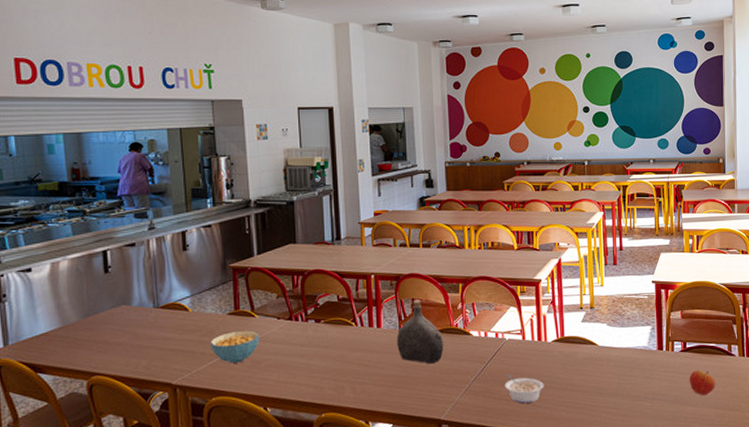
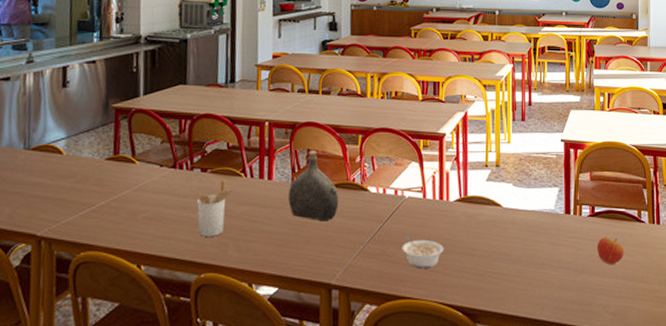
cereal bowl: present [210,330,260,363] -> none [83,178,139,214]
utensil holder: none [314,329,348,381] -> present [197,179,236,237]

